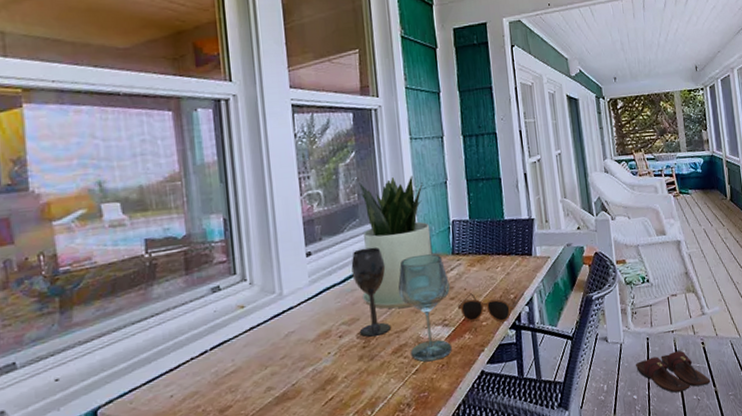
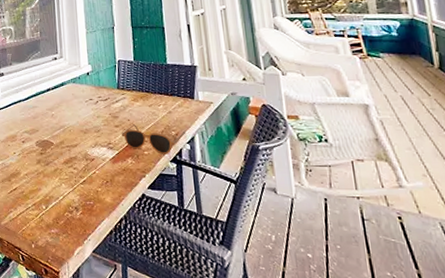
wine glass: present [351,247,391,337] -> none [33,75,63,146]
planter: present [359,175,433,309] -> none [41,20,100,127]
wine glass: present [398,254,452,362] -> none [70,85,116,176]
sandal: present [635,350,710,393] -> none [309,219,411,265]

